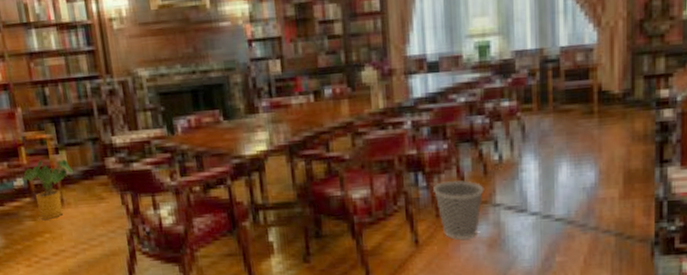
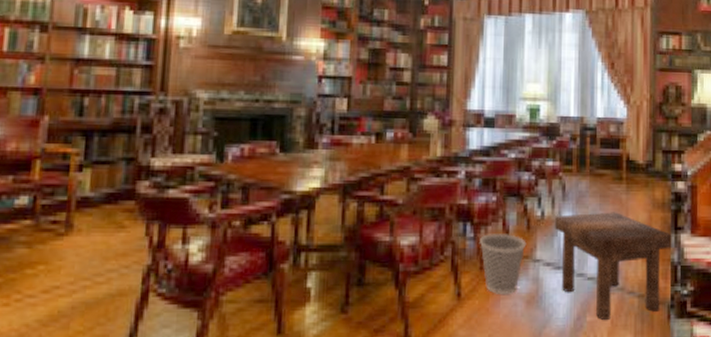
house plant: present [20,159,73,219] -> none [25,176,95,247]
stool: none [514,149,657,260] -> present [554,212,672,320]

